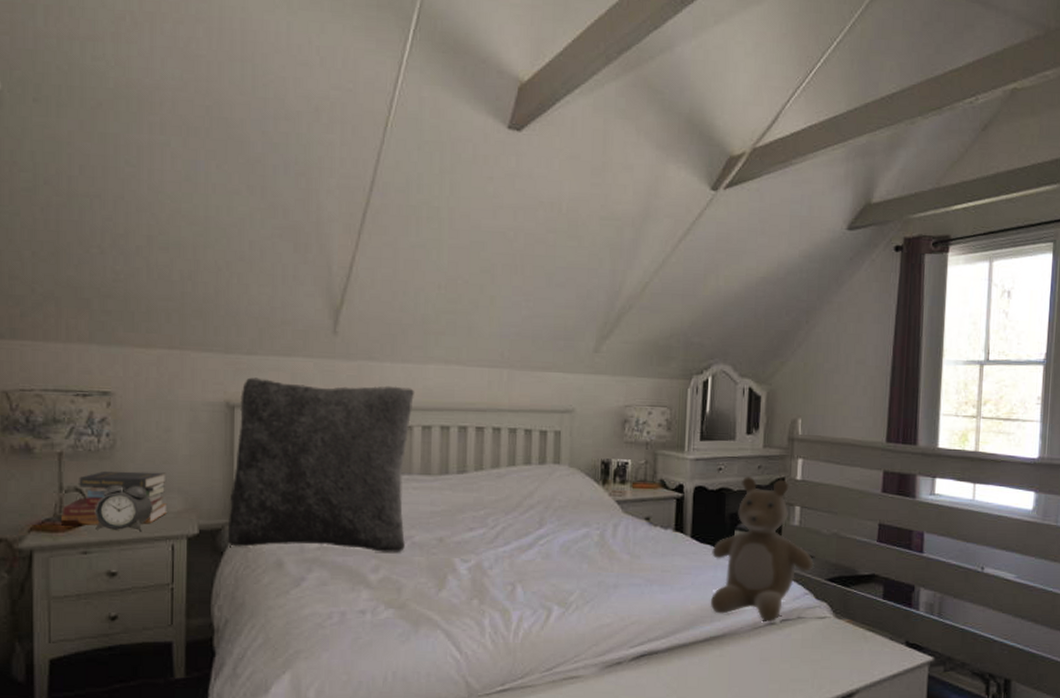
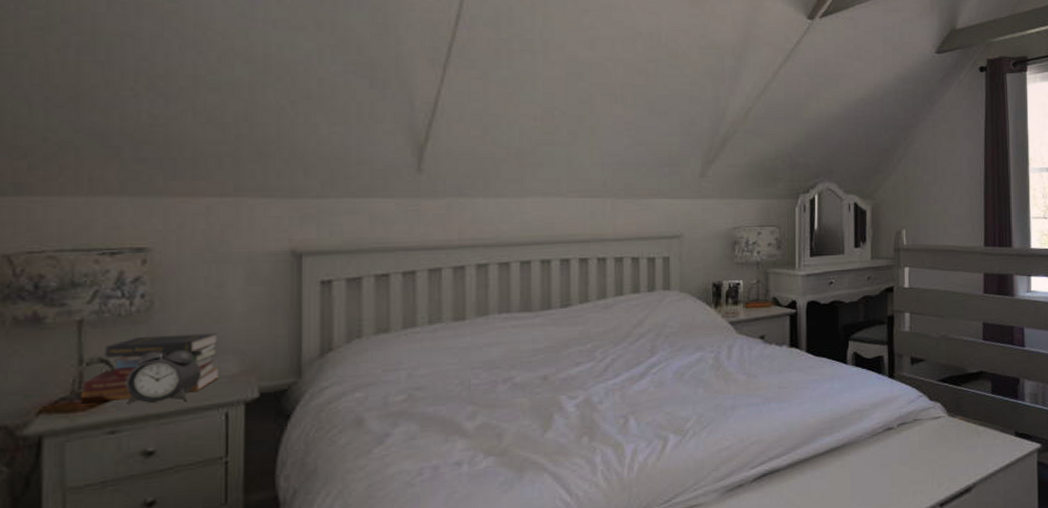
pillow: present [227,377,415,553] -> none [295,222,512,408]
teddy bear: present [710,476,814,623] -> none [828,288,926,428]

